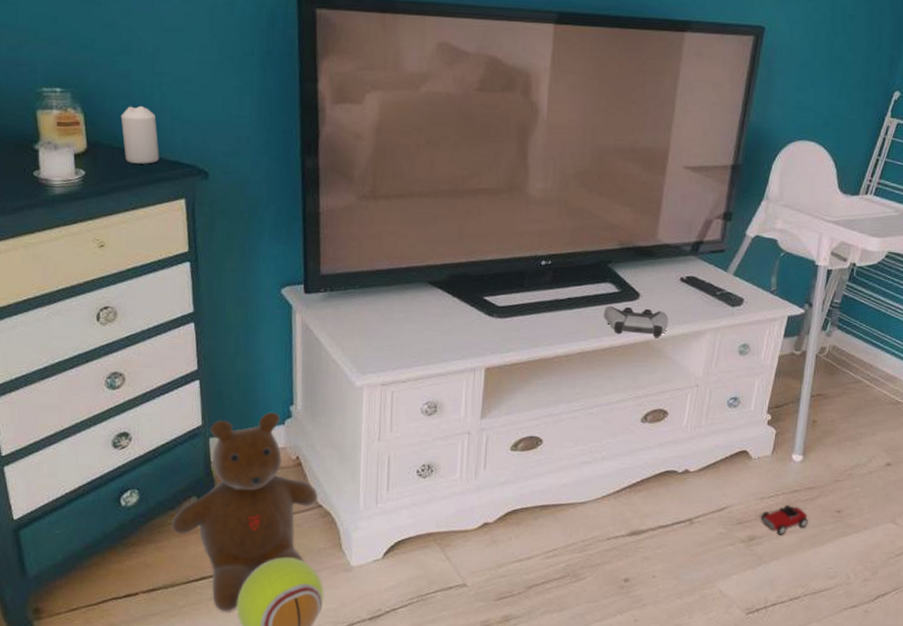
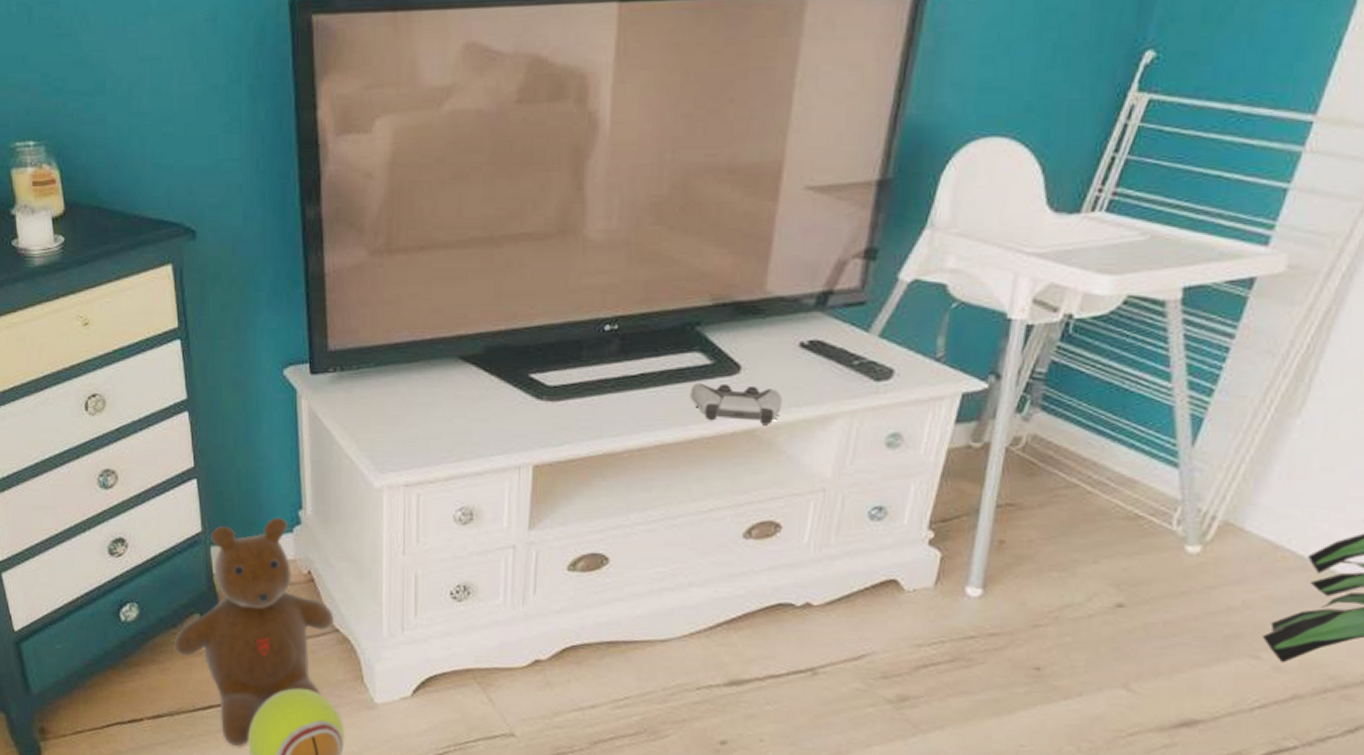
candle: present [120,105,159,164] -> none [98,155,141,225]
toy car: present [761,505,808,535] -> none [917,656,989,697]

